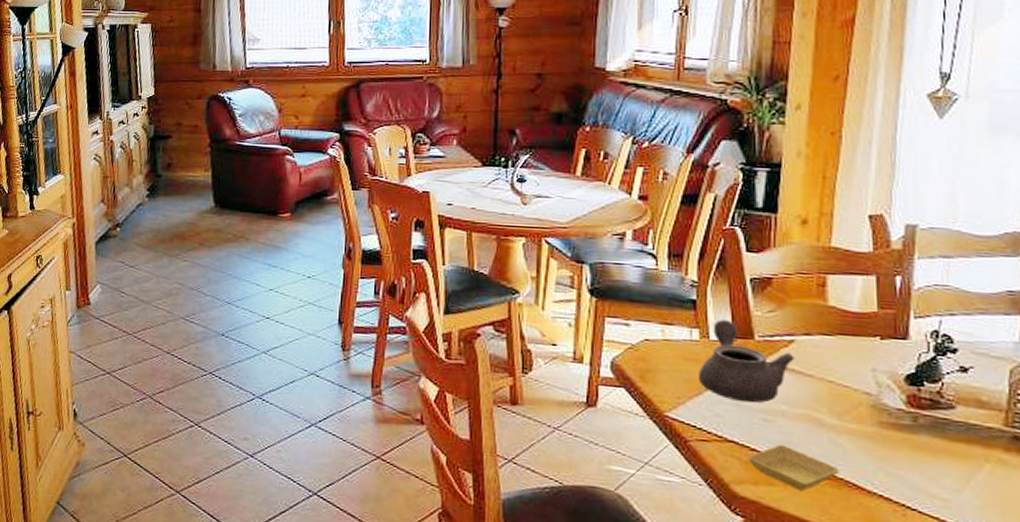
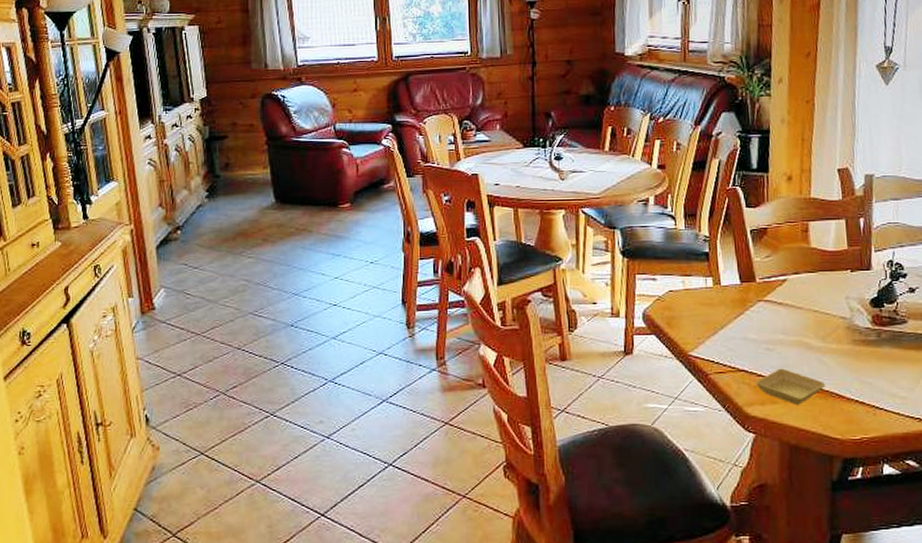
teapot: present [698,320,795,403] -> none [713,267,788,336]

